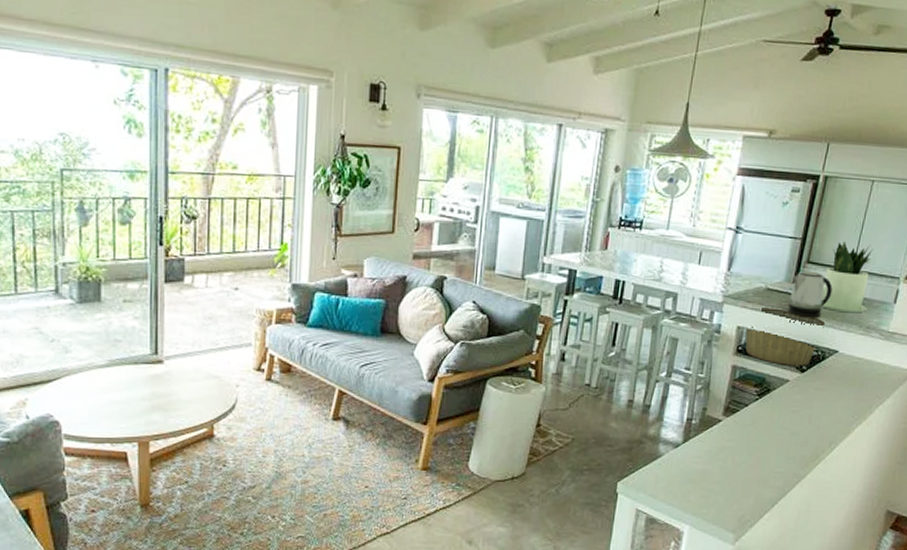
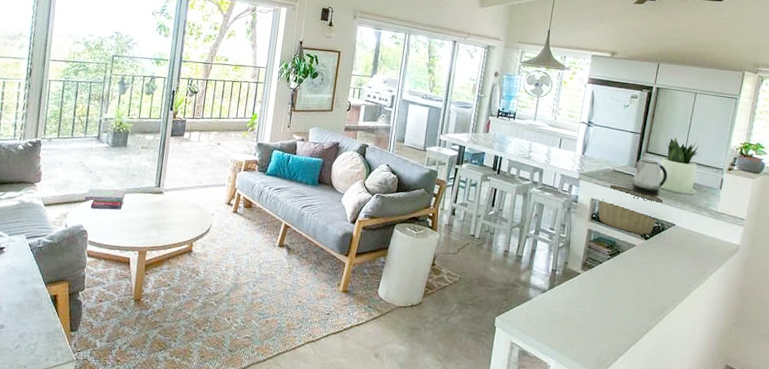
books: none [49,361,107,392] -> present [84,188,125,210]

